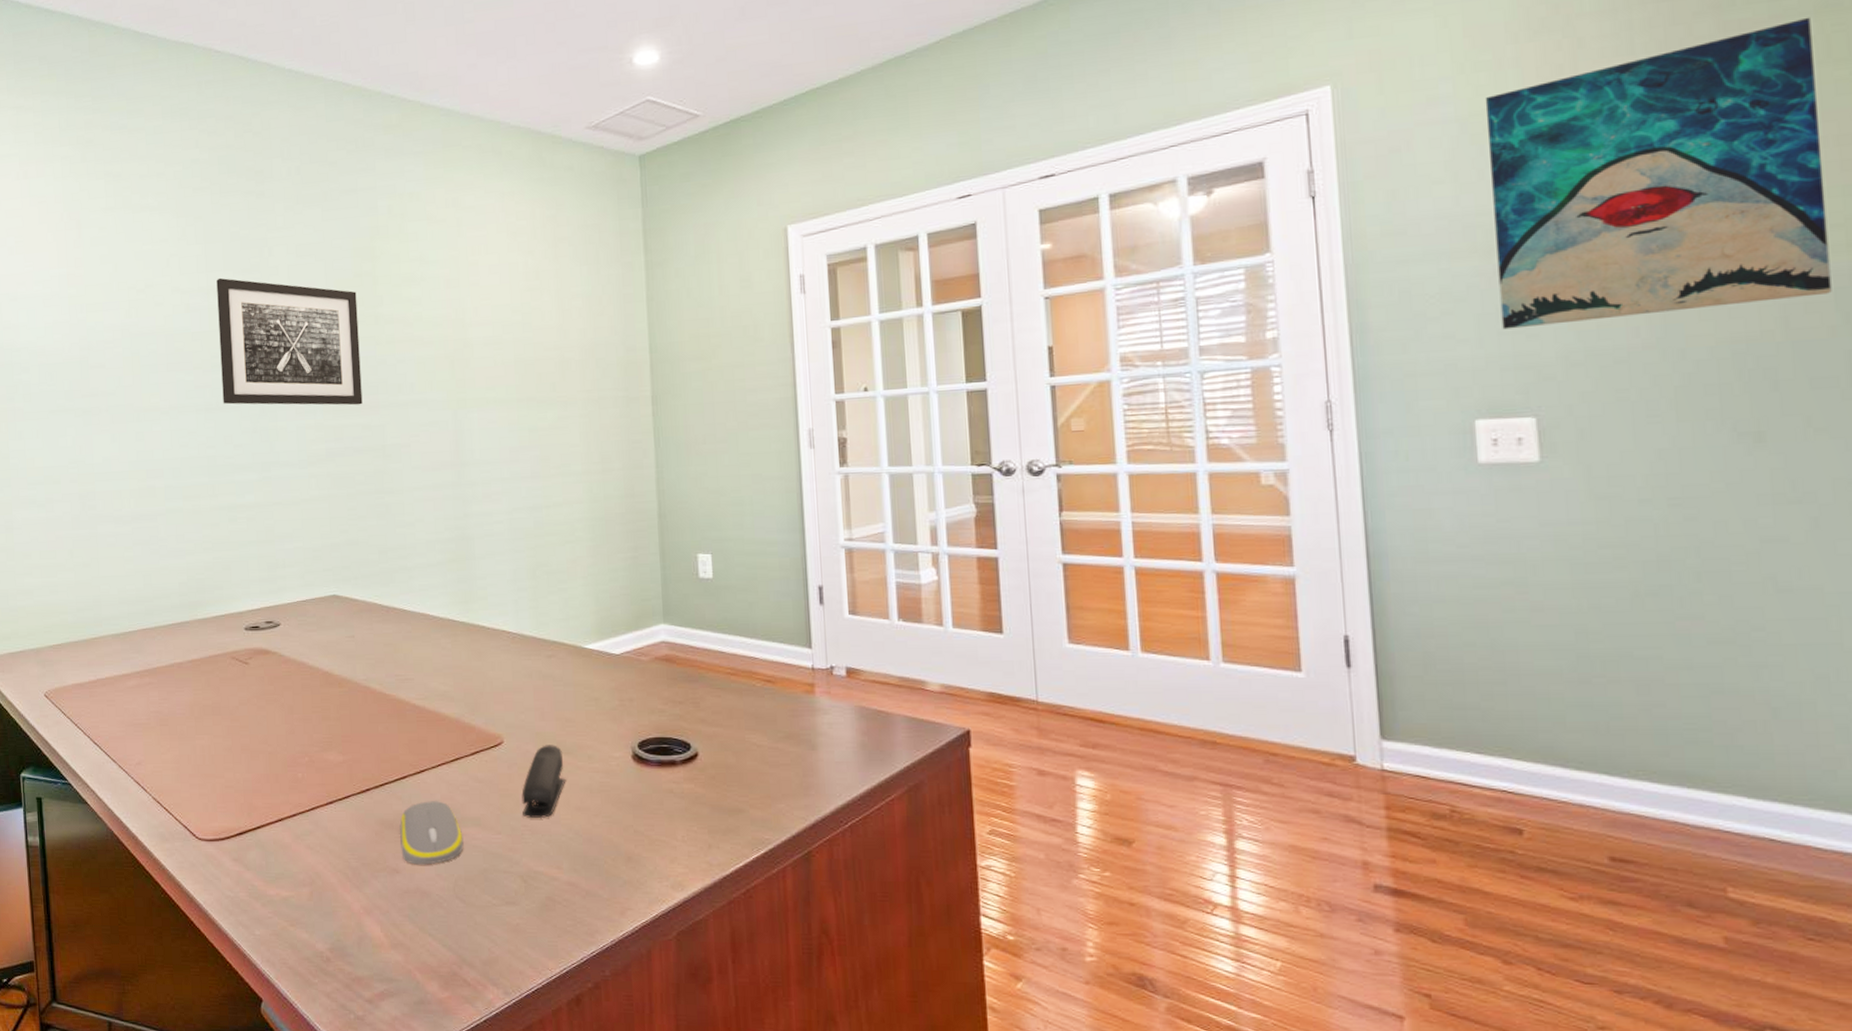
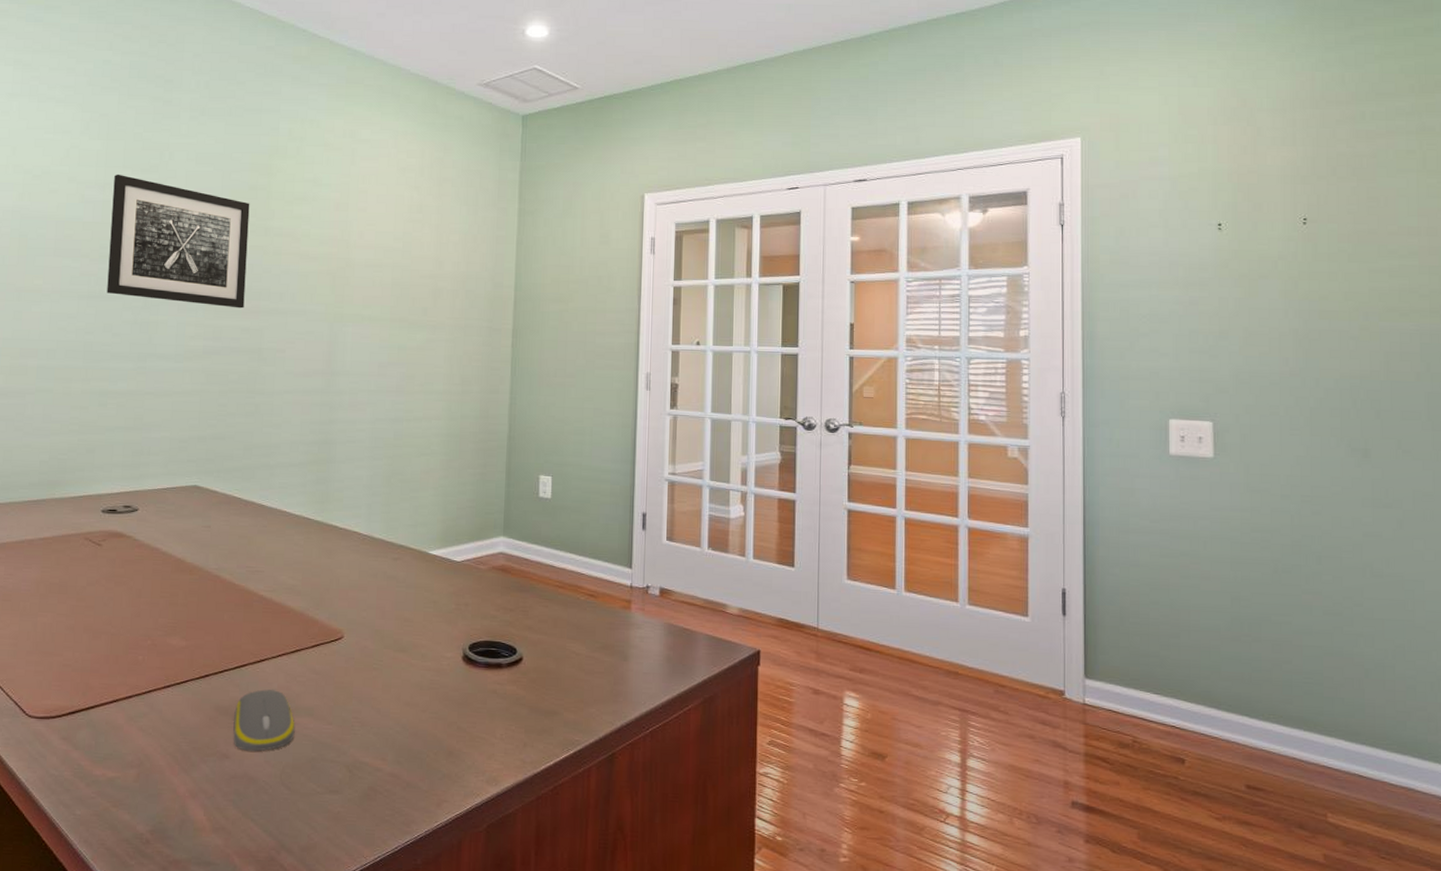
stapler: present [521,745,566,819] -> none [355,642,399,712]
wall art: present [1485,17,1832,330] -> none [1190,136,1419,350]

